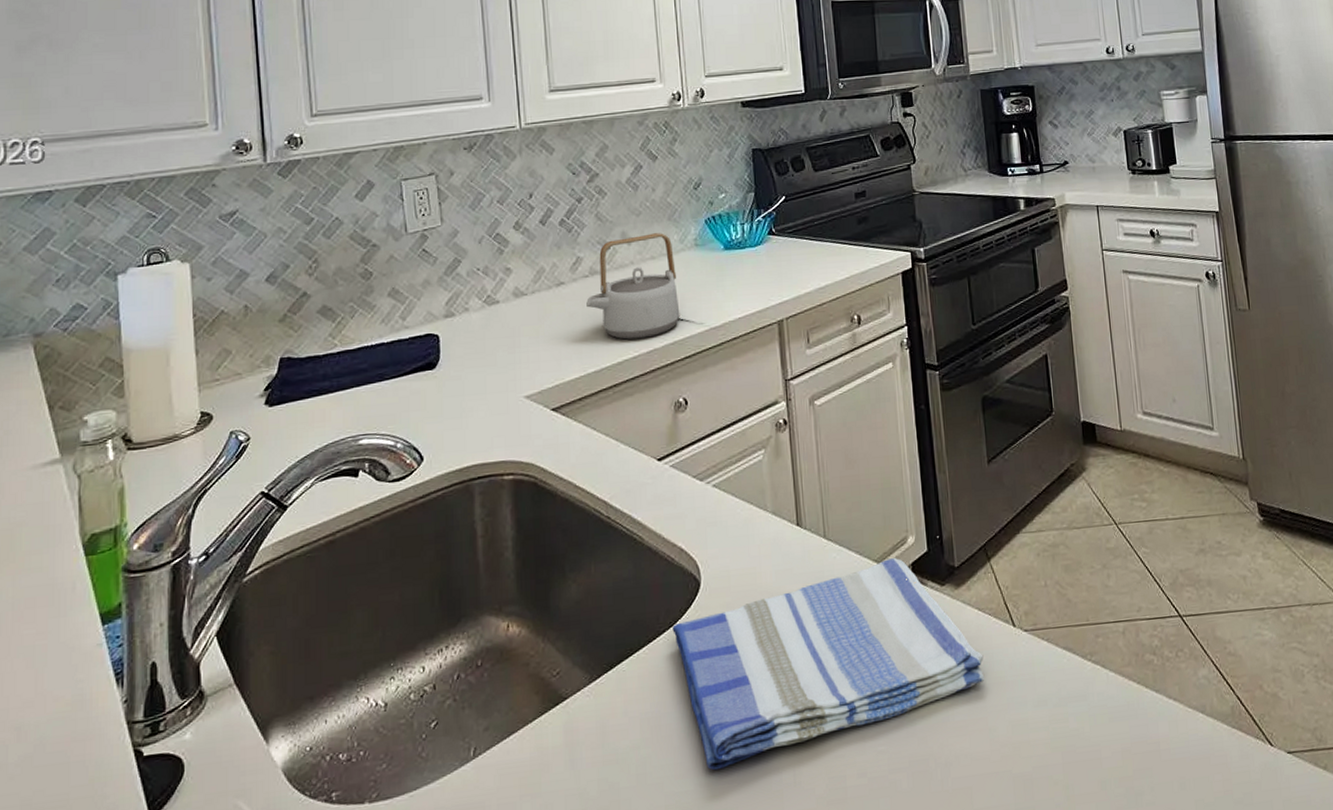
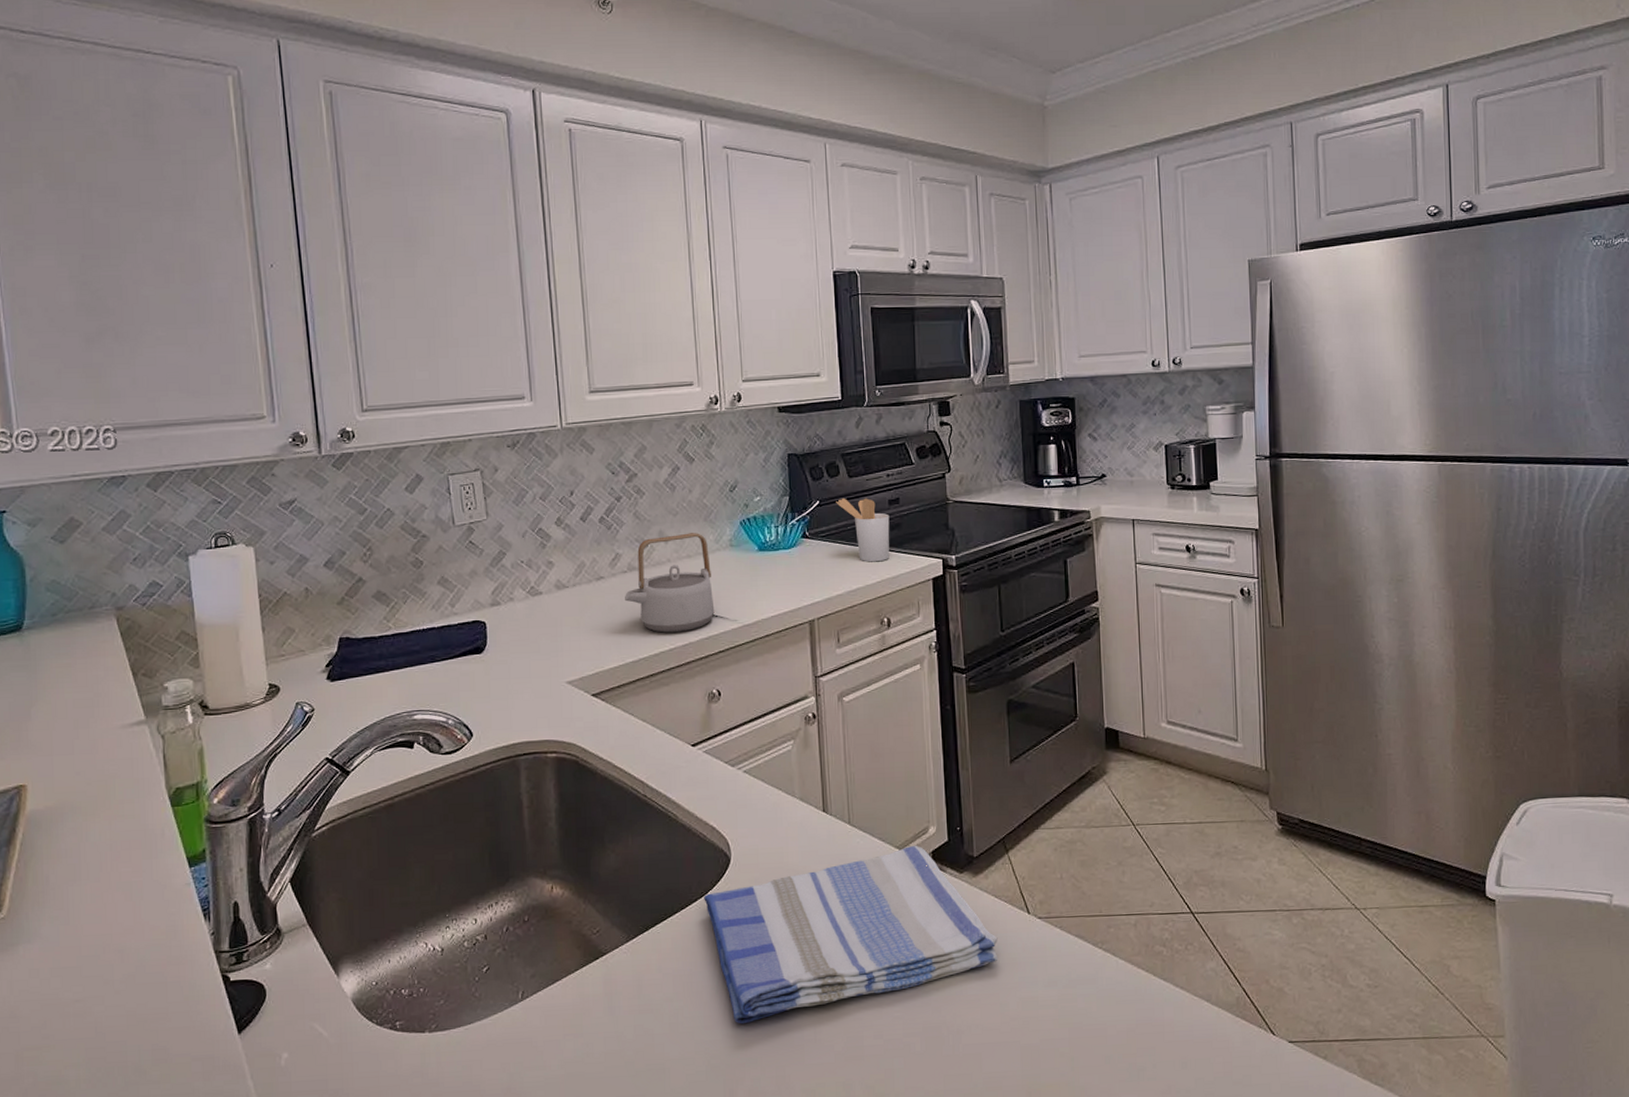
utensil holder: none [802,192,858,258] -> present [836,497,890,562]

